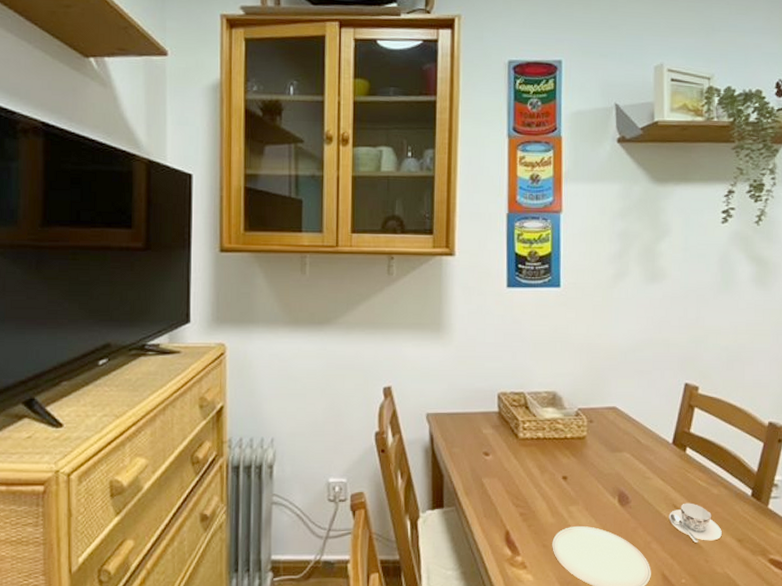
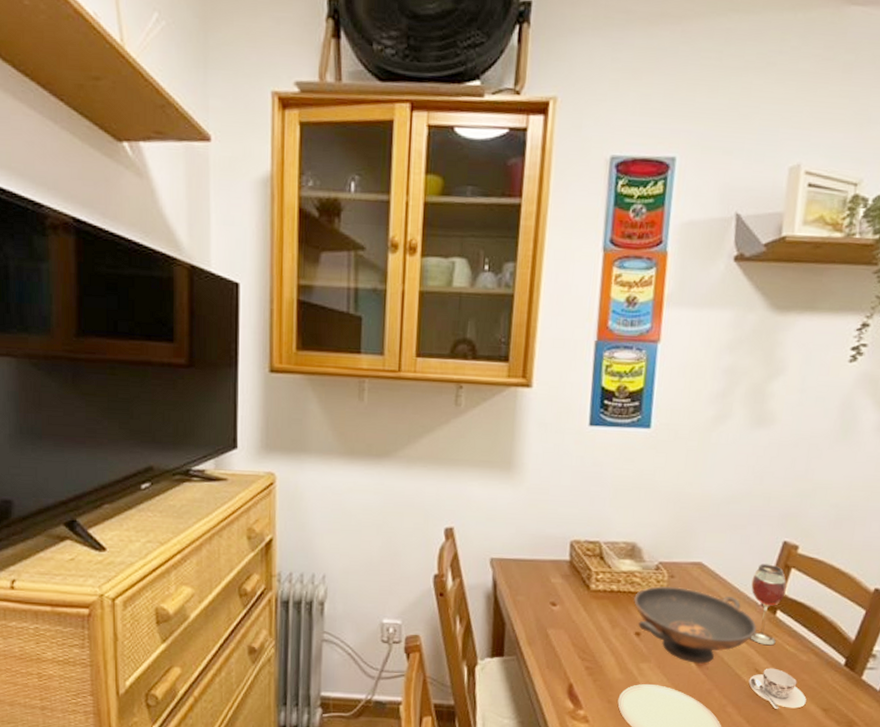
decorative bowl: none [559,430,671,504] -> present [634,585,758,665]
wineglass: none [661,405,692,482] -> present [750,564,787,646]

